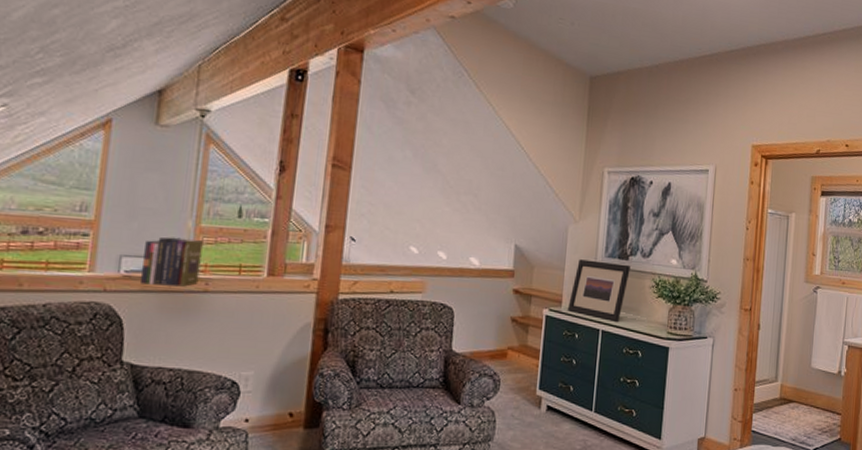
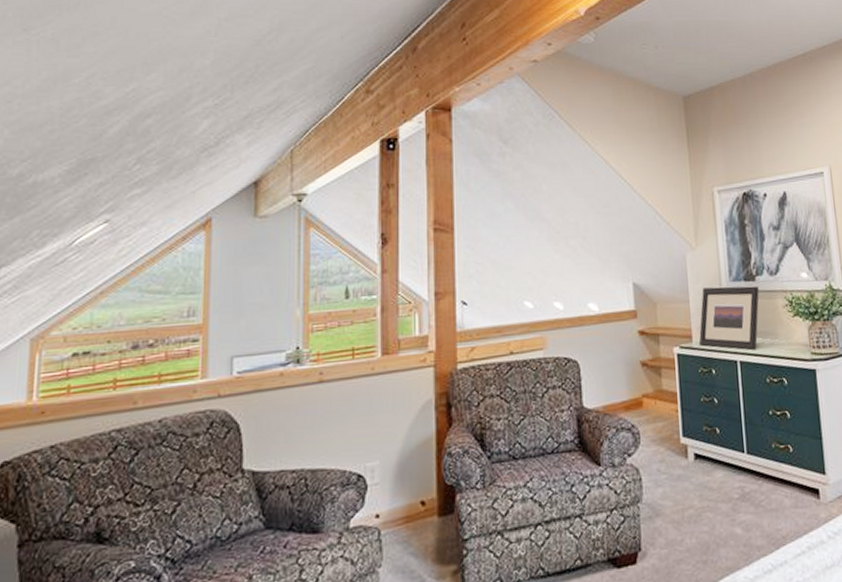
books: present [139,236,203,287] -> none [253,327,313,384]

